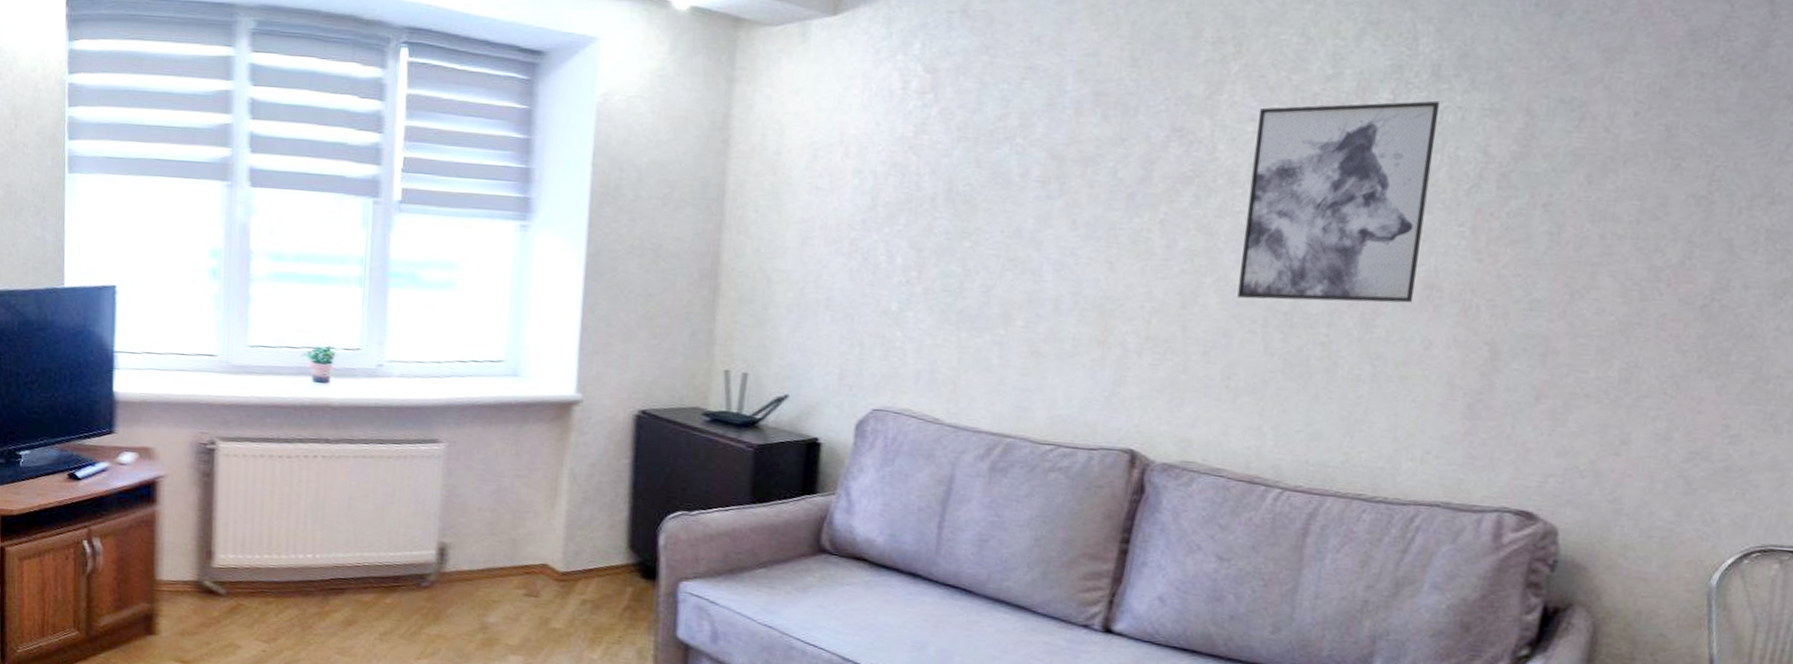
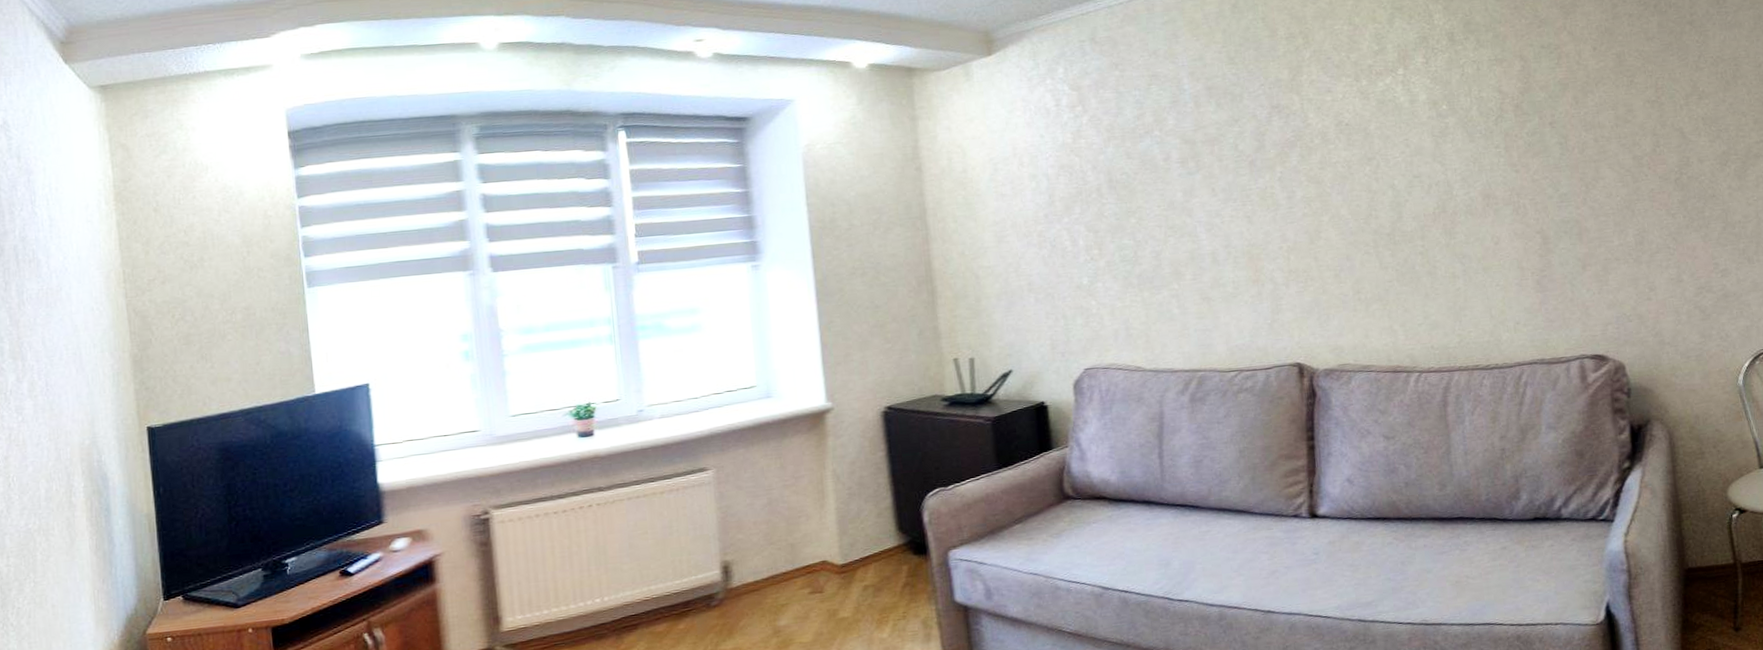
wall art: present [1237,100,1439,303] -> none [1332,58,1478,229]

